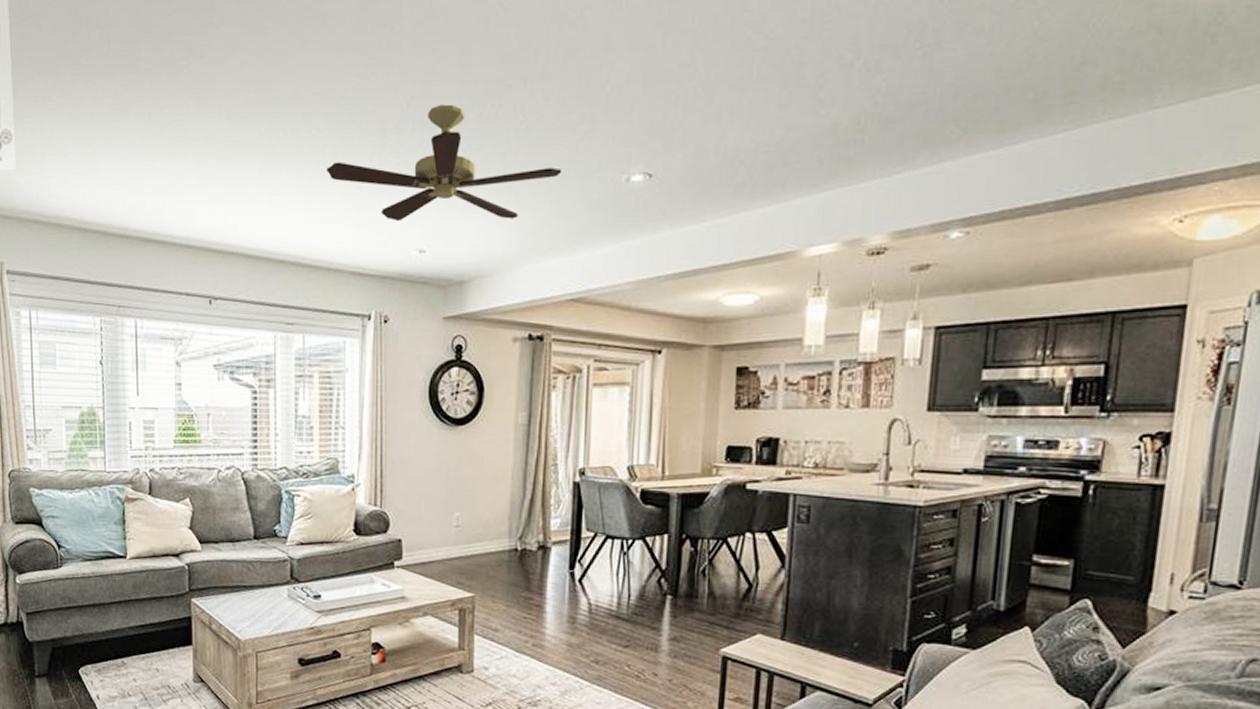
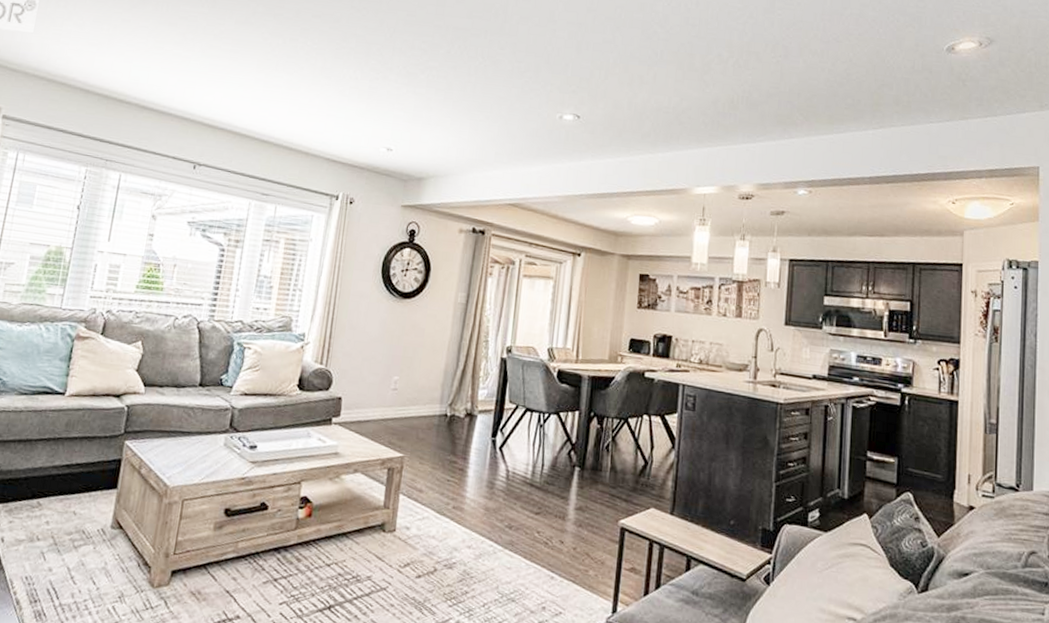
ceiling fan: present [327,104,562,222] -> none [316,39,510,135]

